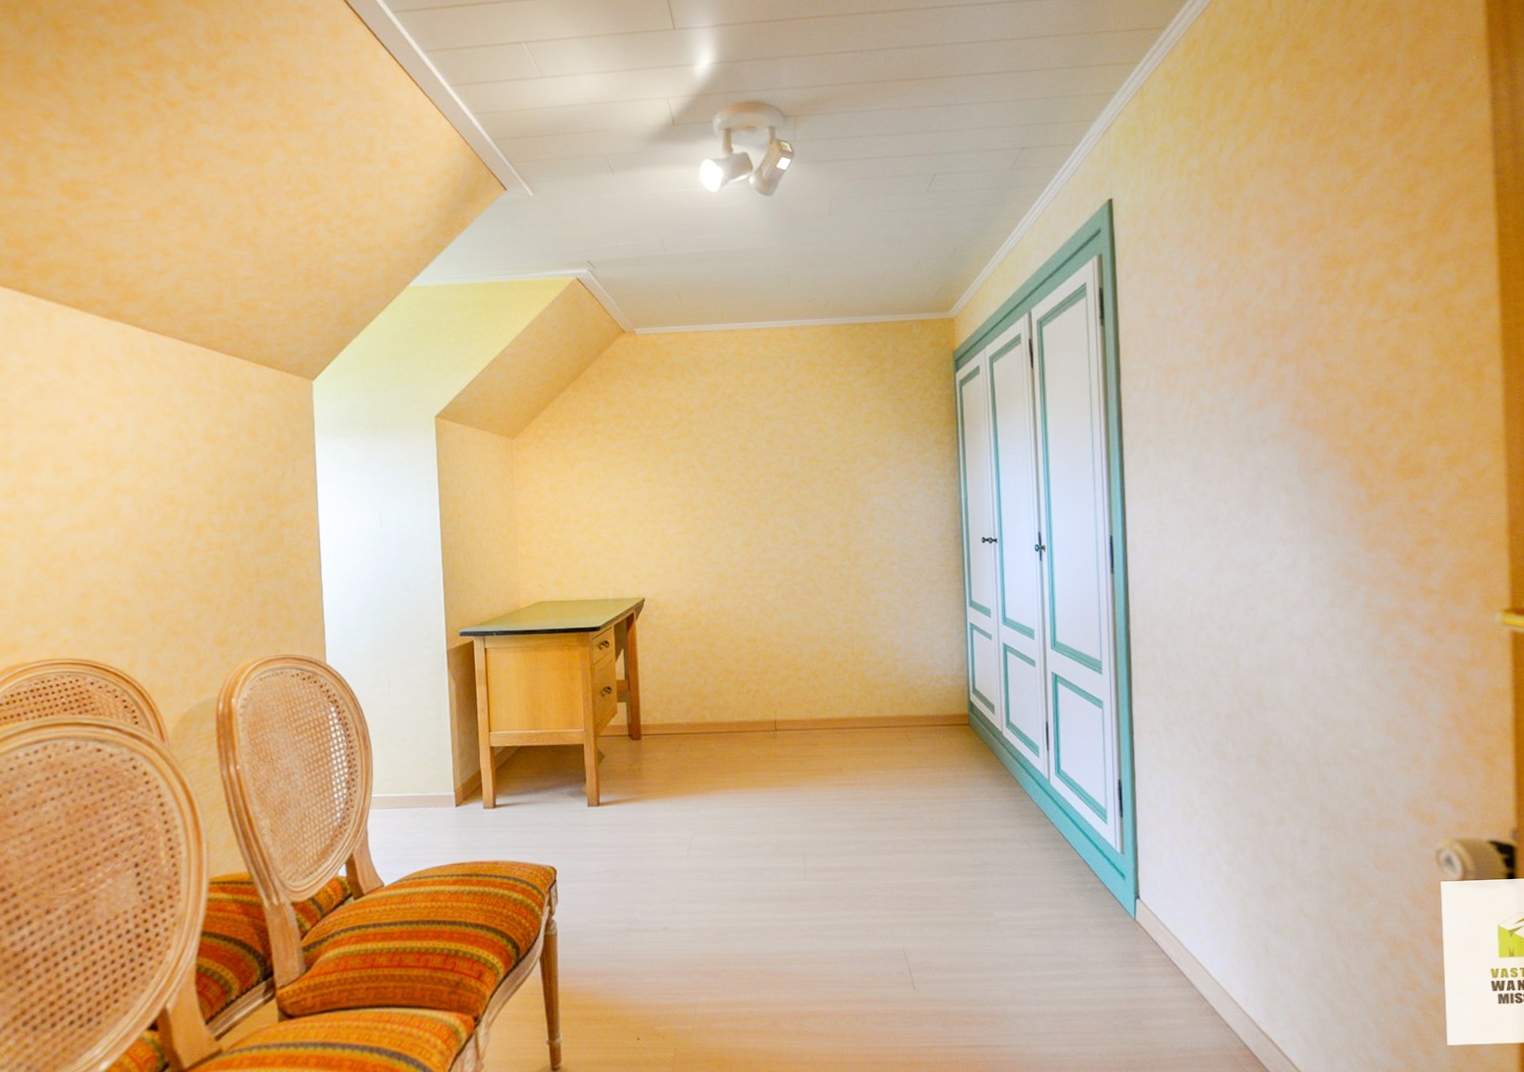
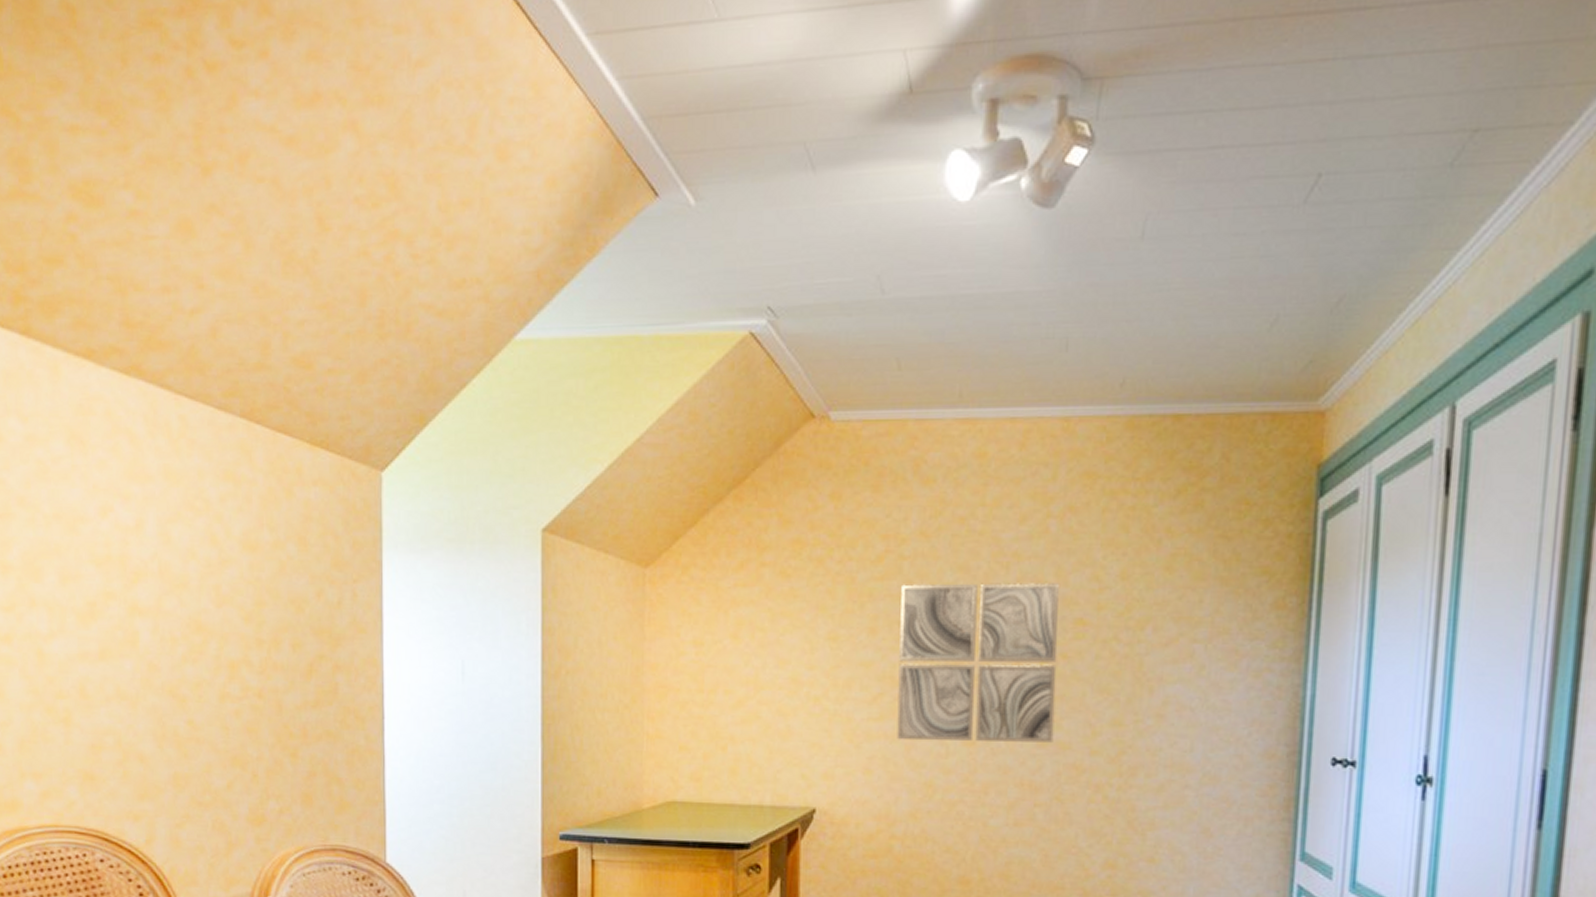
wall art: none [693,435,803,546] -> present [897,583,1059,743]

